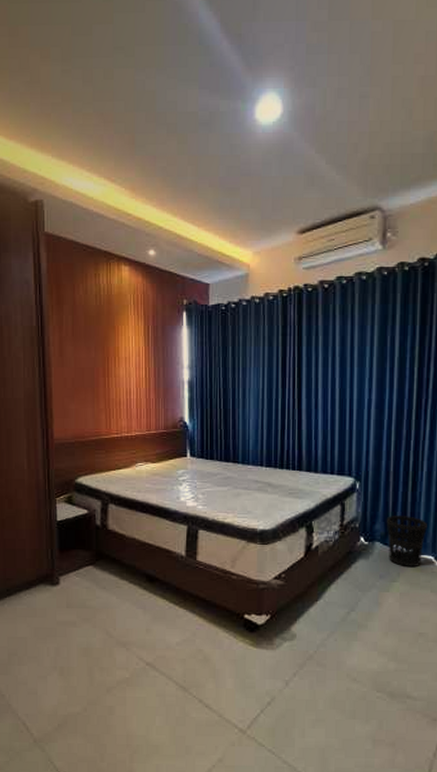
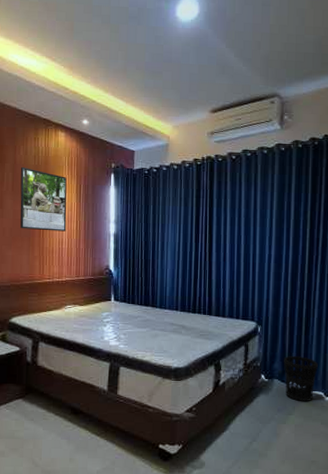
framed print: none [81,308,134,380] -> present [20,166,67,232]

